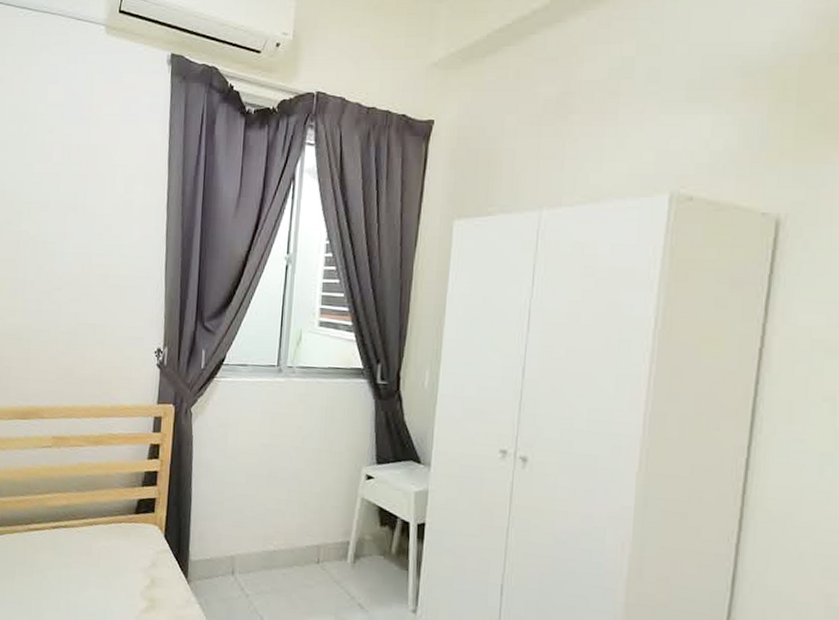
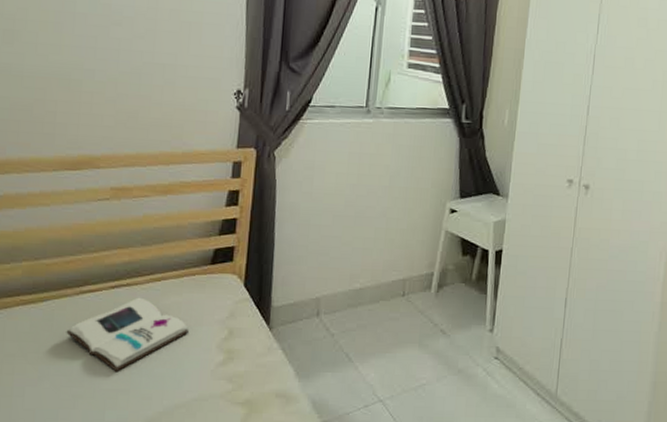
book: none [17,538,116,607] -> present [66,297,189,372]

